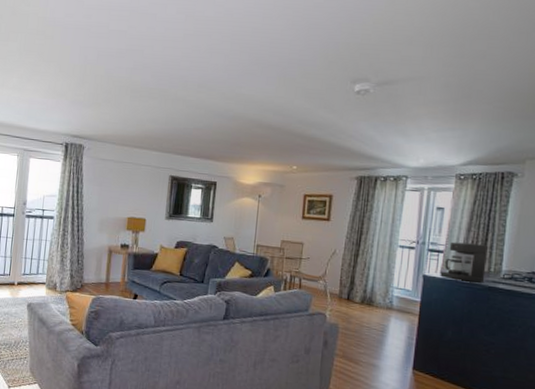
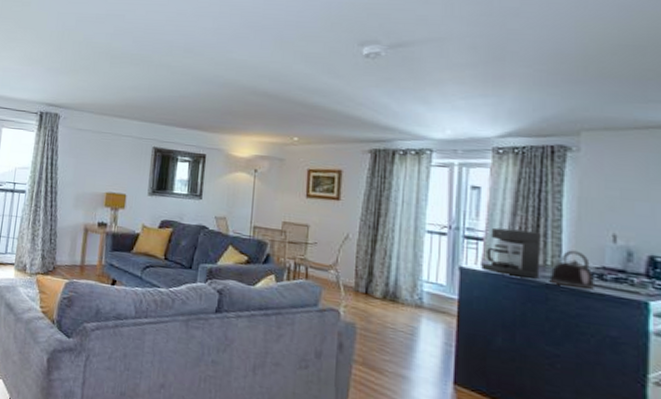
kettle: none [491,259,526,291] -> present [549,250,596,291]

